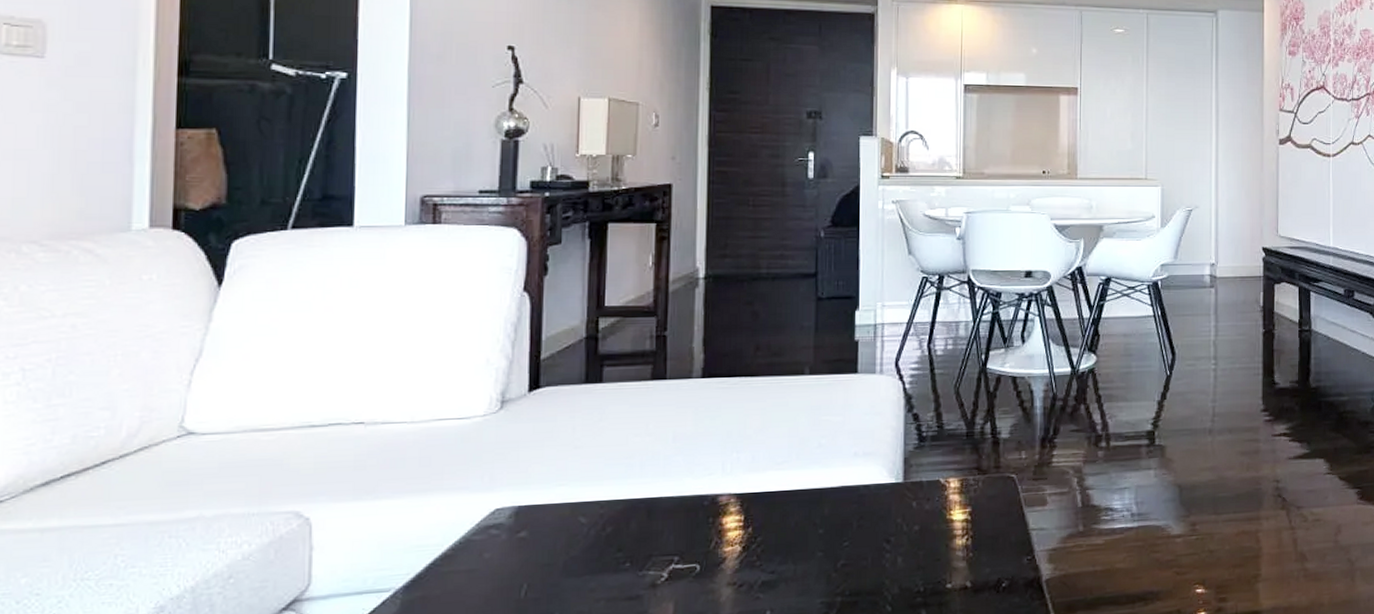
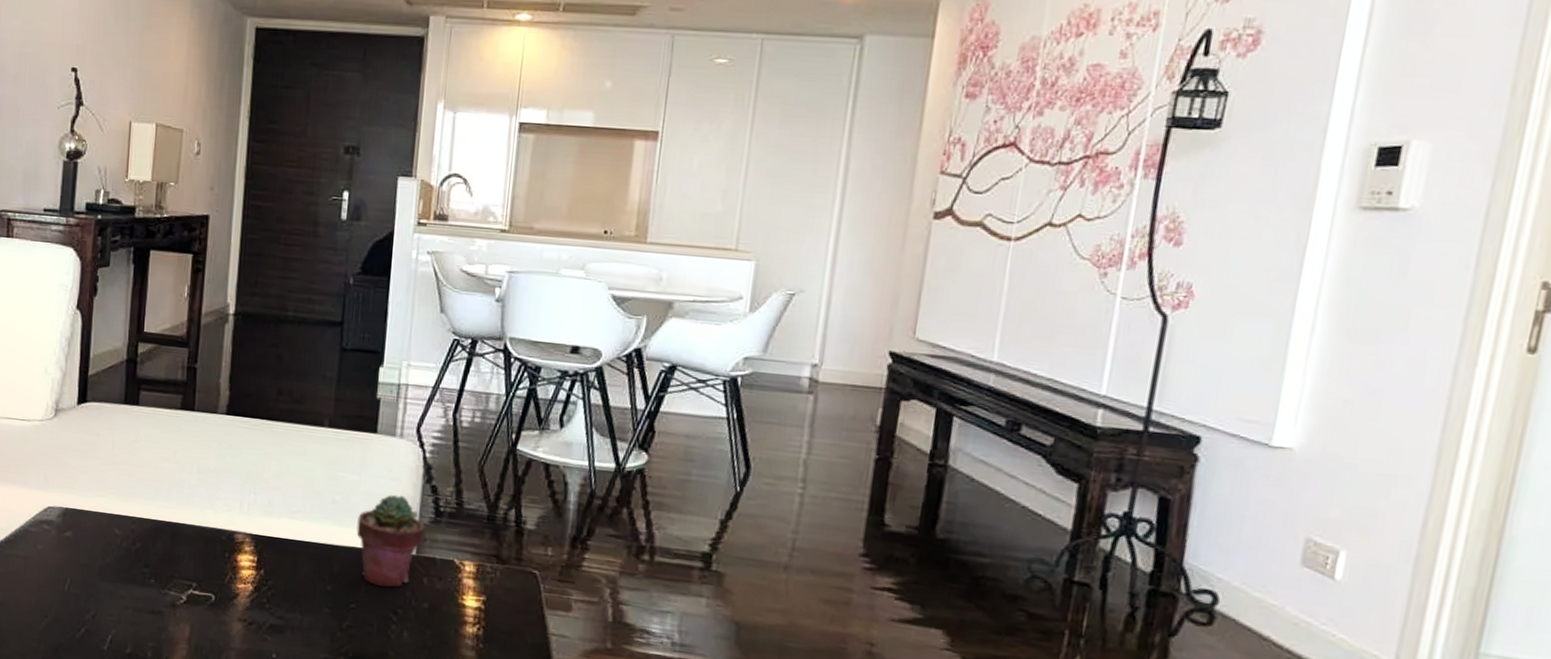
potted succulent: none [844,428,910,519] -> present [356,494,425,588]

